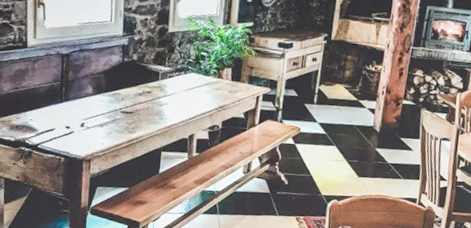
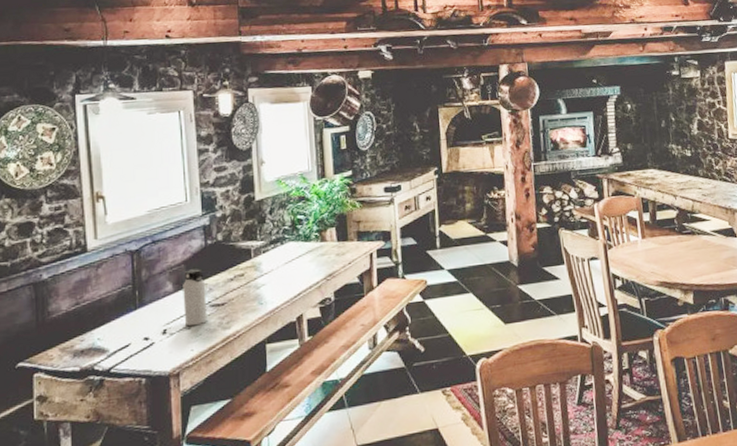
water bottle: none [99,79,119,126] -> present [183,269,207,326]

